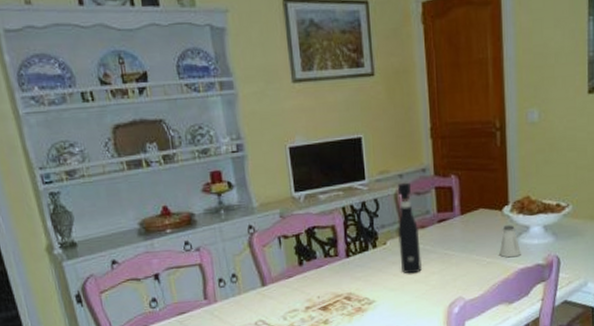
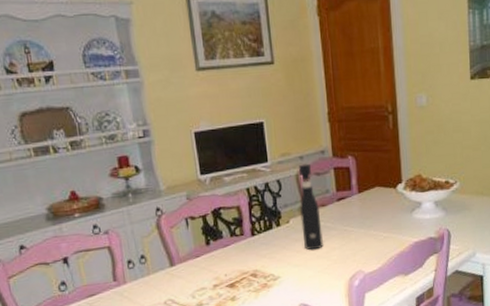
saltshaker: present [499,225,521,258] -> none [395,201,415,233]

